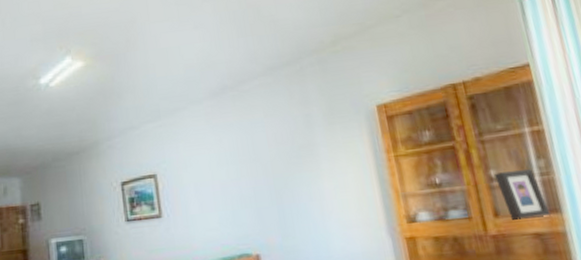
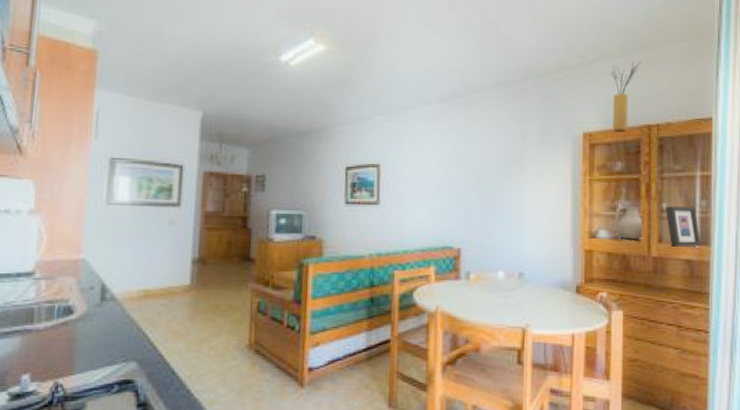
vase: none [396,16,429,99] -> present [611,61,642,132]
ceramic pitcher: none [433,179,475,219] -> present [614,206,645,240]

